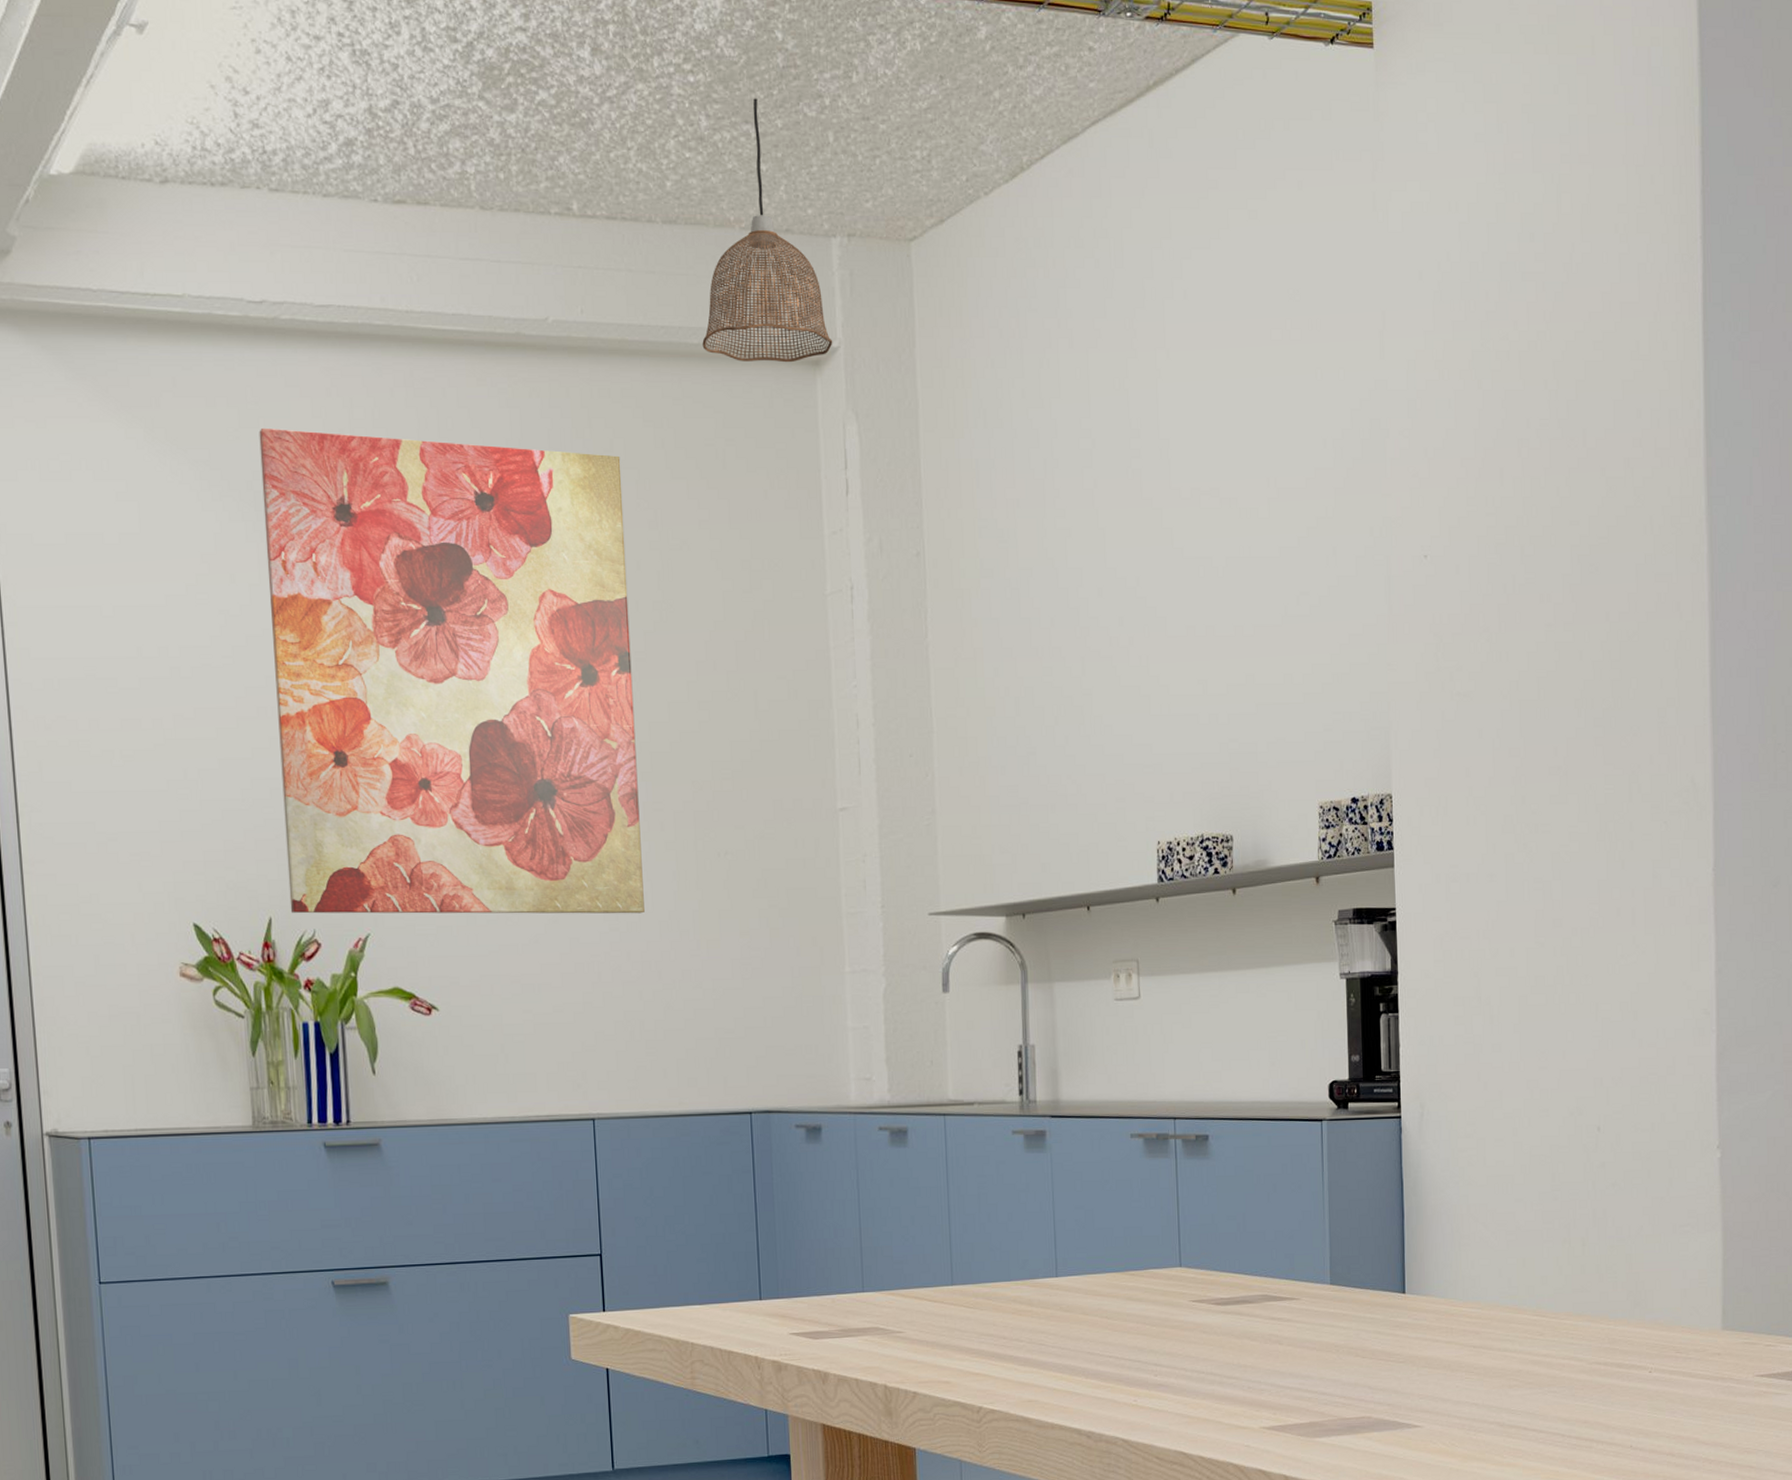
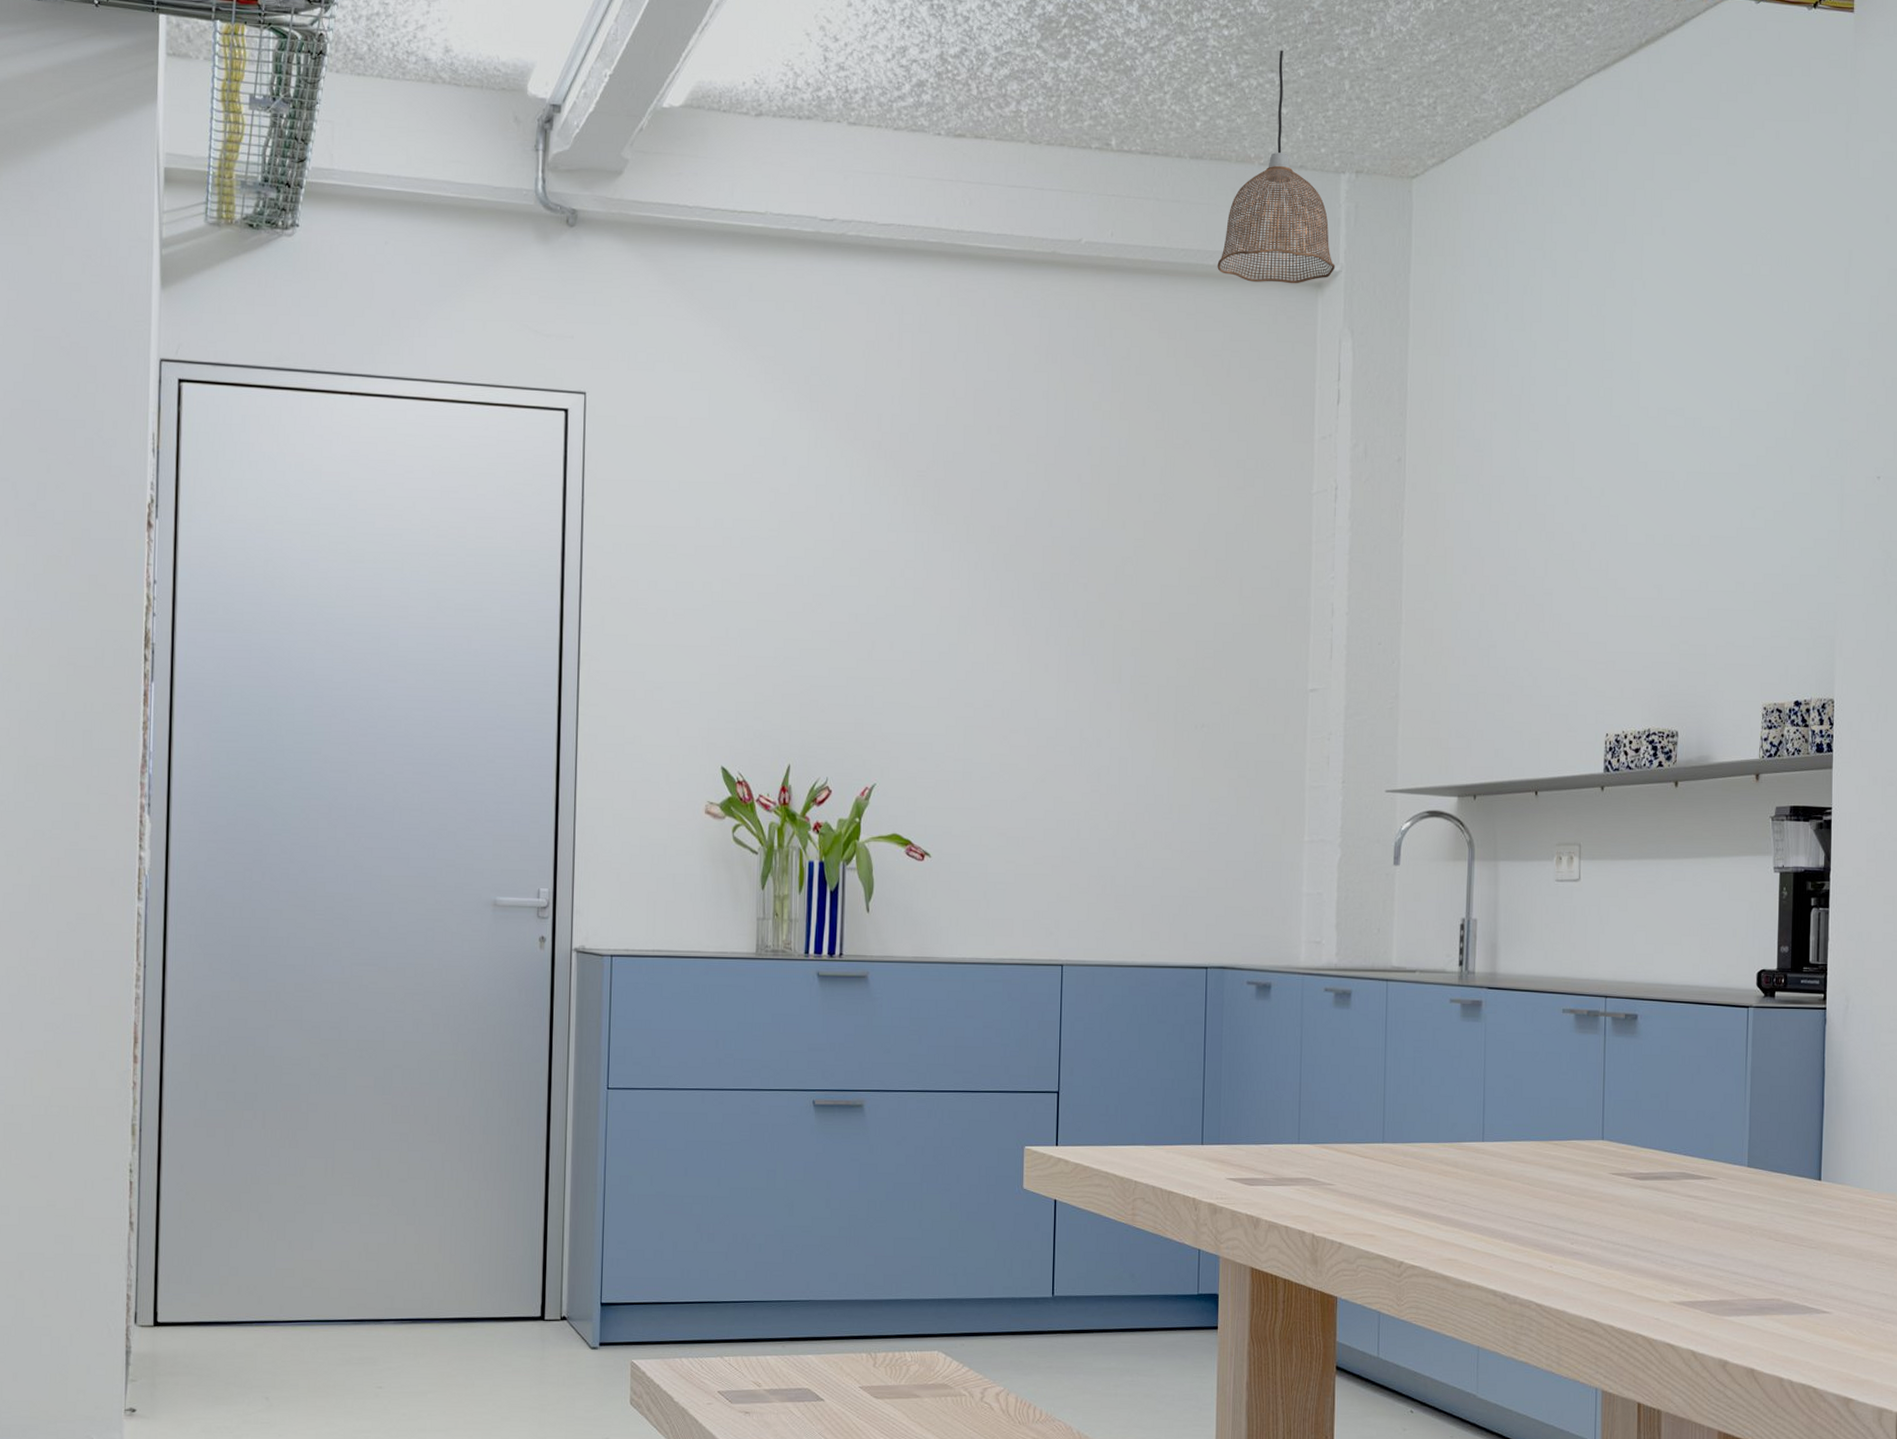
wall art: present [259,427,645,914] -> none [807,329,1136,778]

